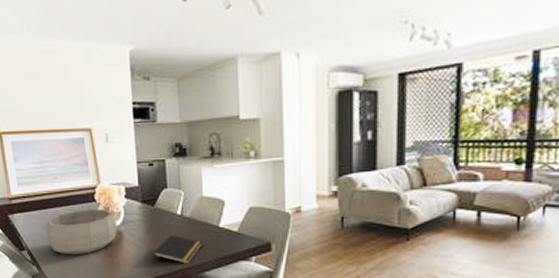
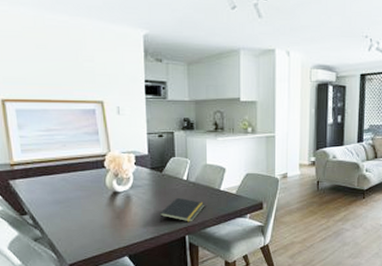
decorative bowl: present [46,208,118,255] -> none [51,174,126,218]

